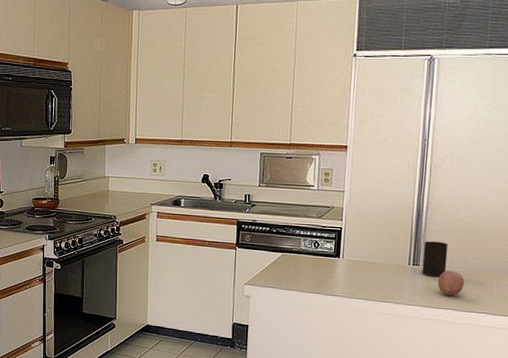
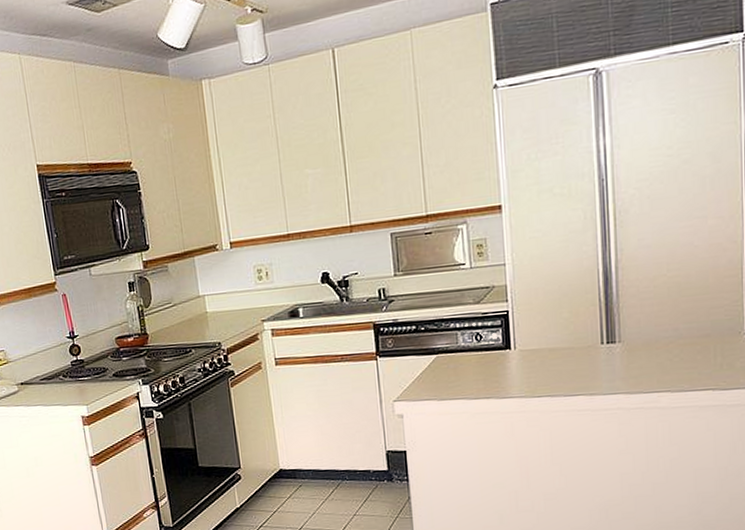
cup: present [422,241,449,277] -> none [618,307,652,354]
fruit: present [437,270,465,296] -> none [642,342,678,375]

